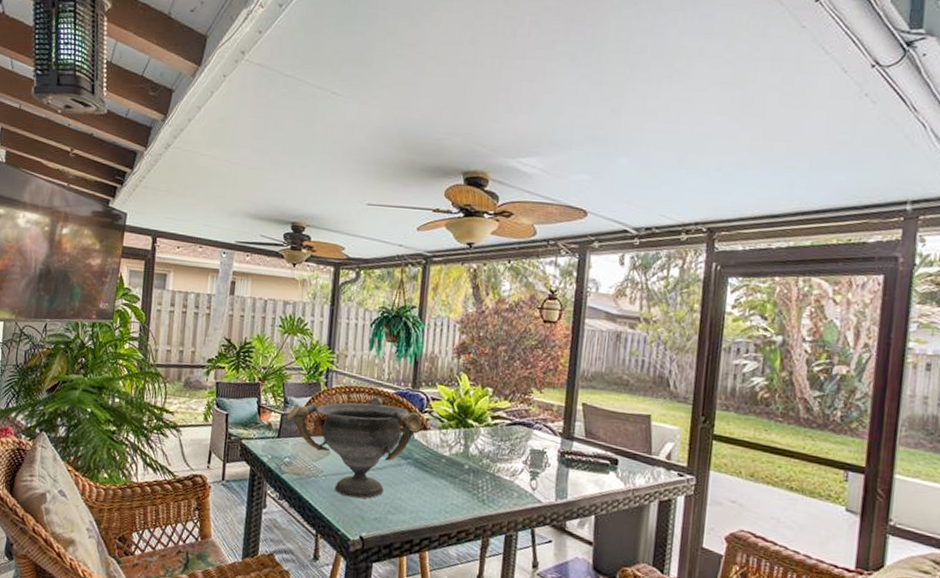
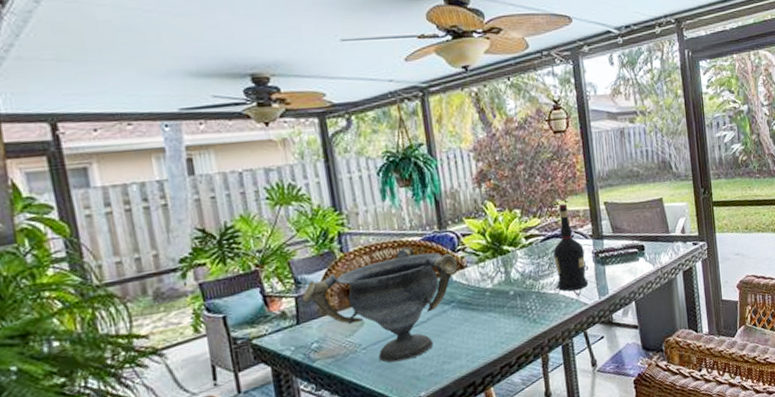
liquor: none [513,394,550,485] -> present [553,204,589,291]

